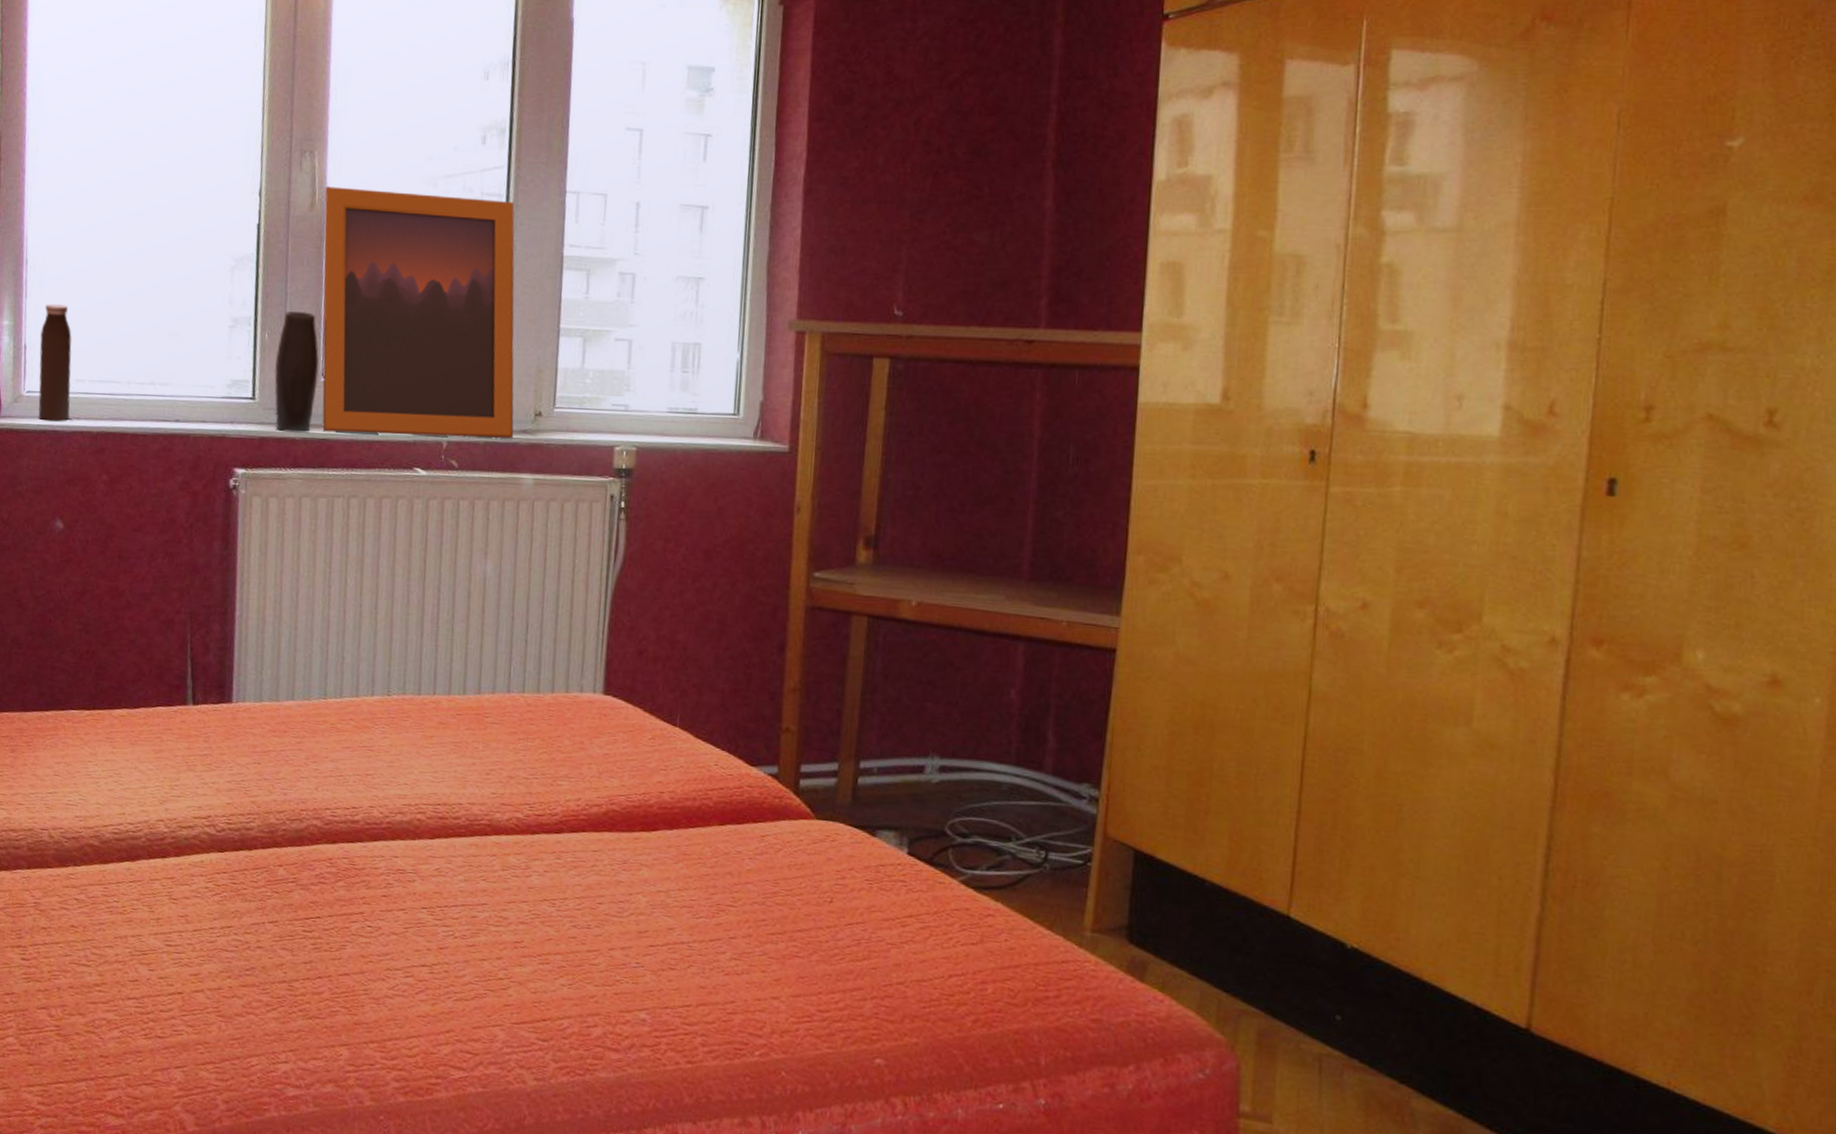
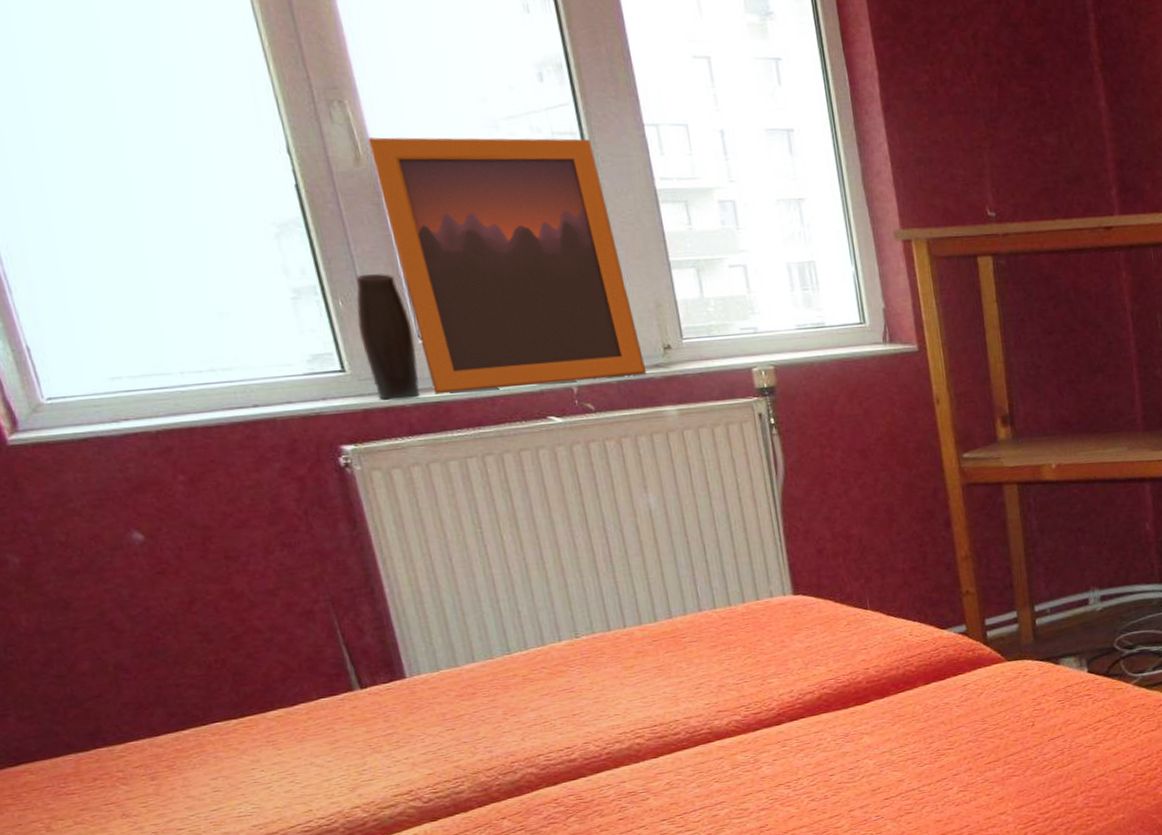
water bottle: present [38,303,72,423] -> none [42,296,115,429]

